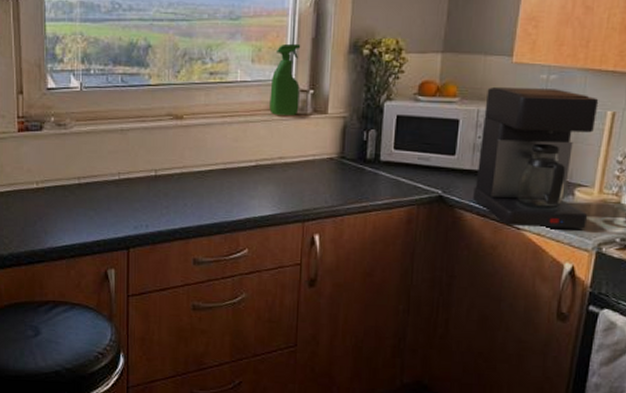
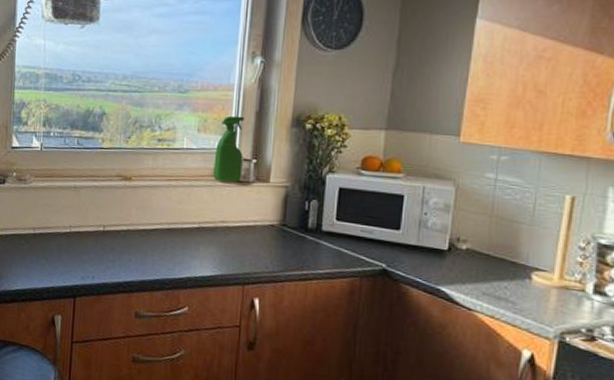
coffee maker: present [473,86,599,229] -> none [419,164,556,316]

